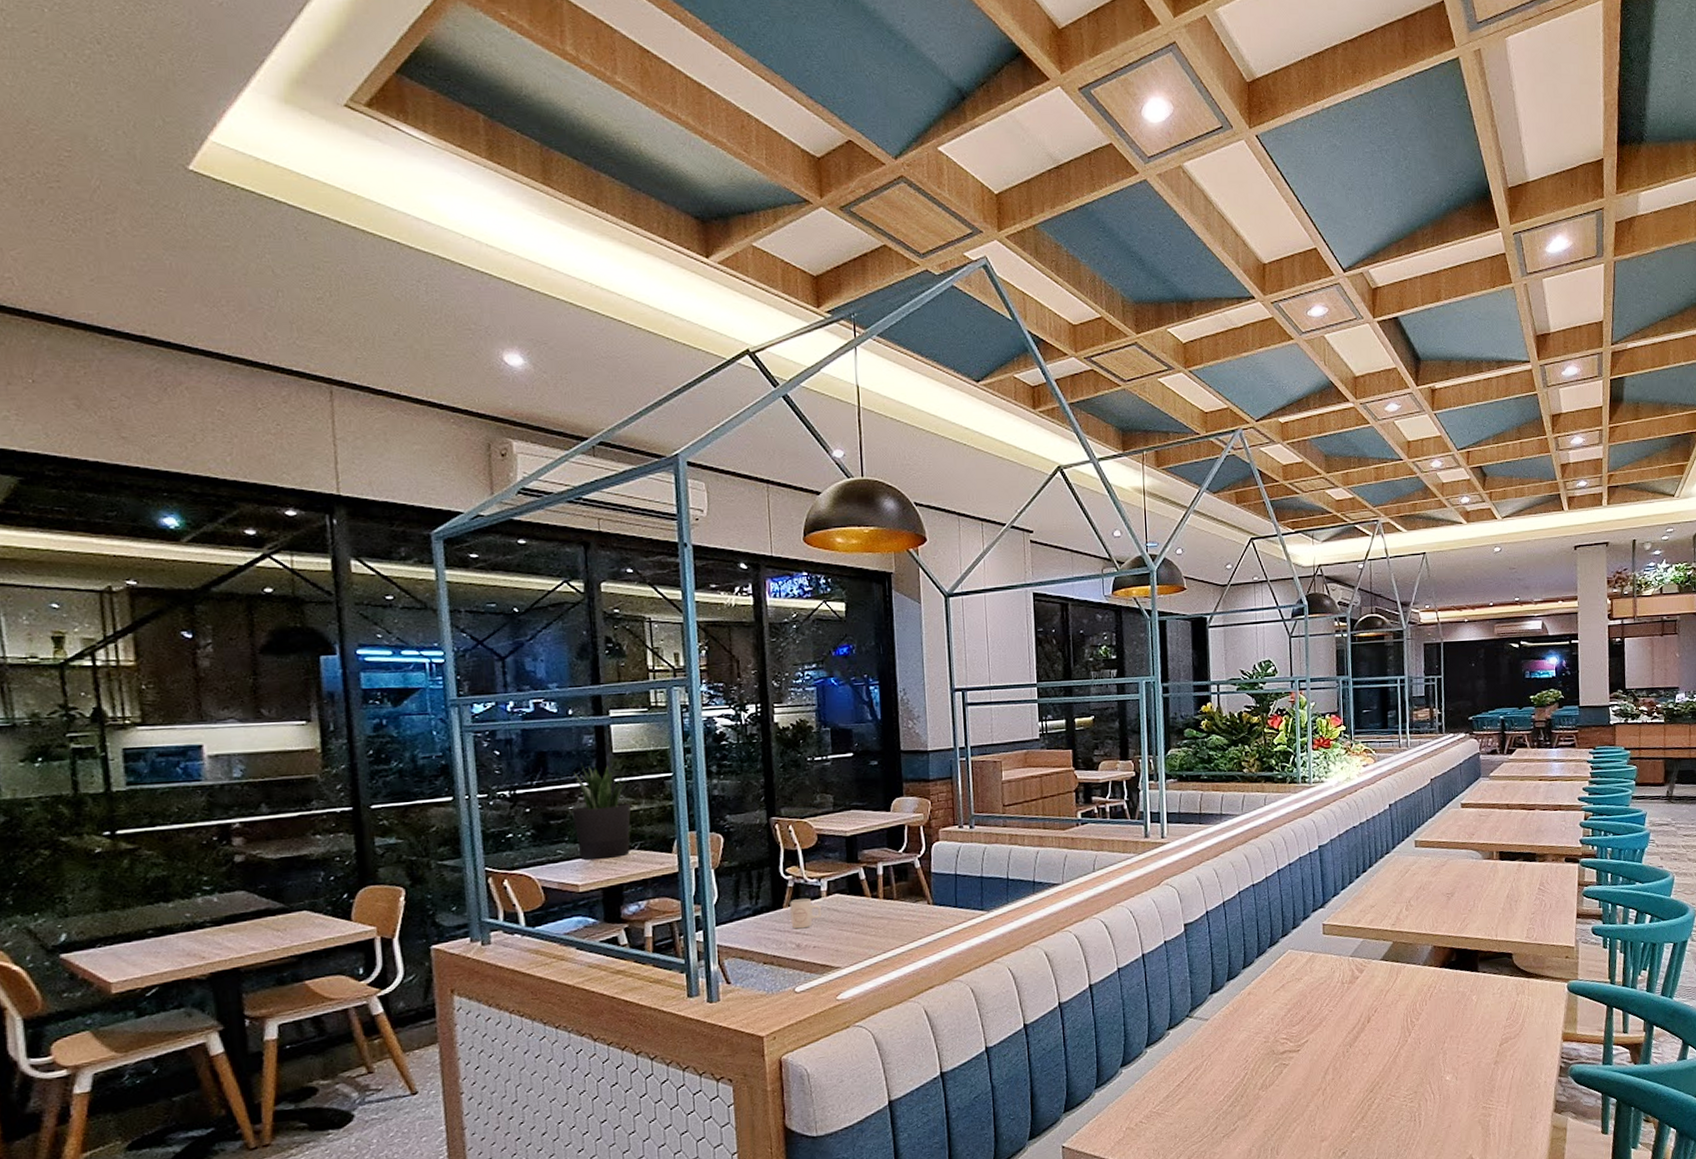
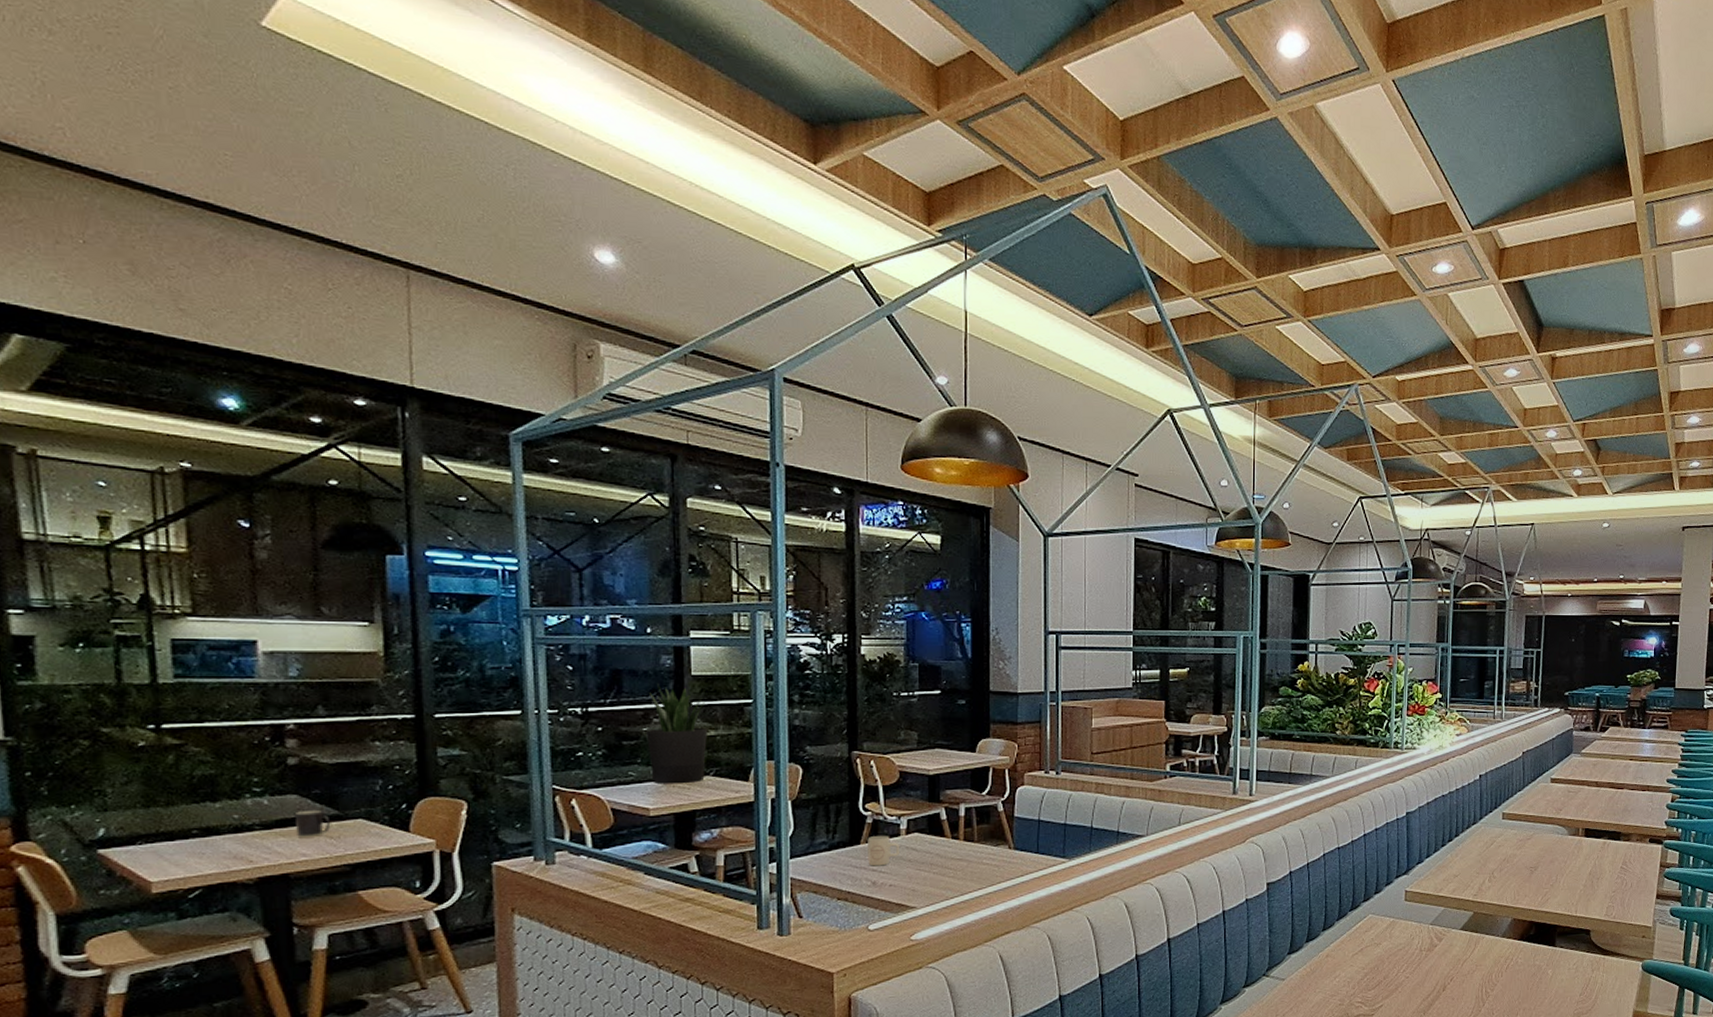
mug: none [242,903,278,933] -> present [294,809,331,838]

